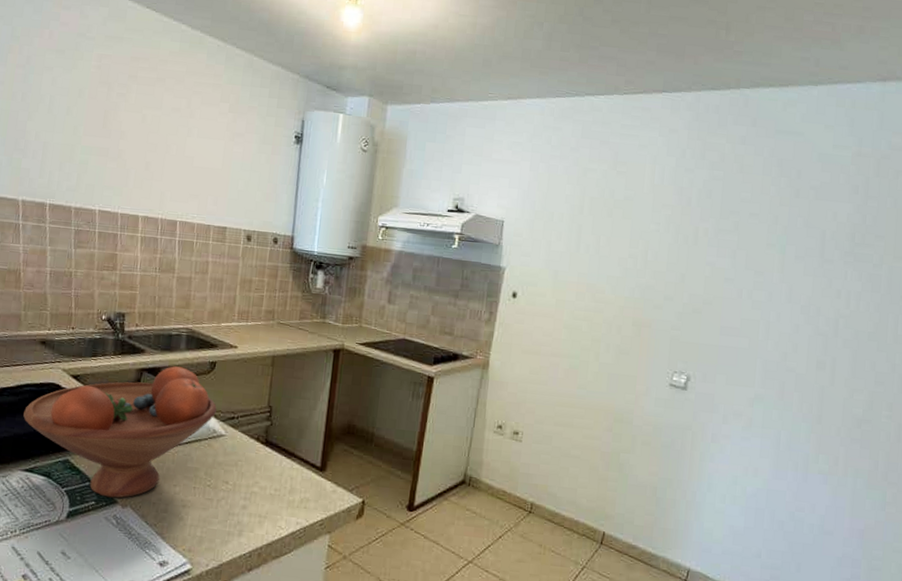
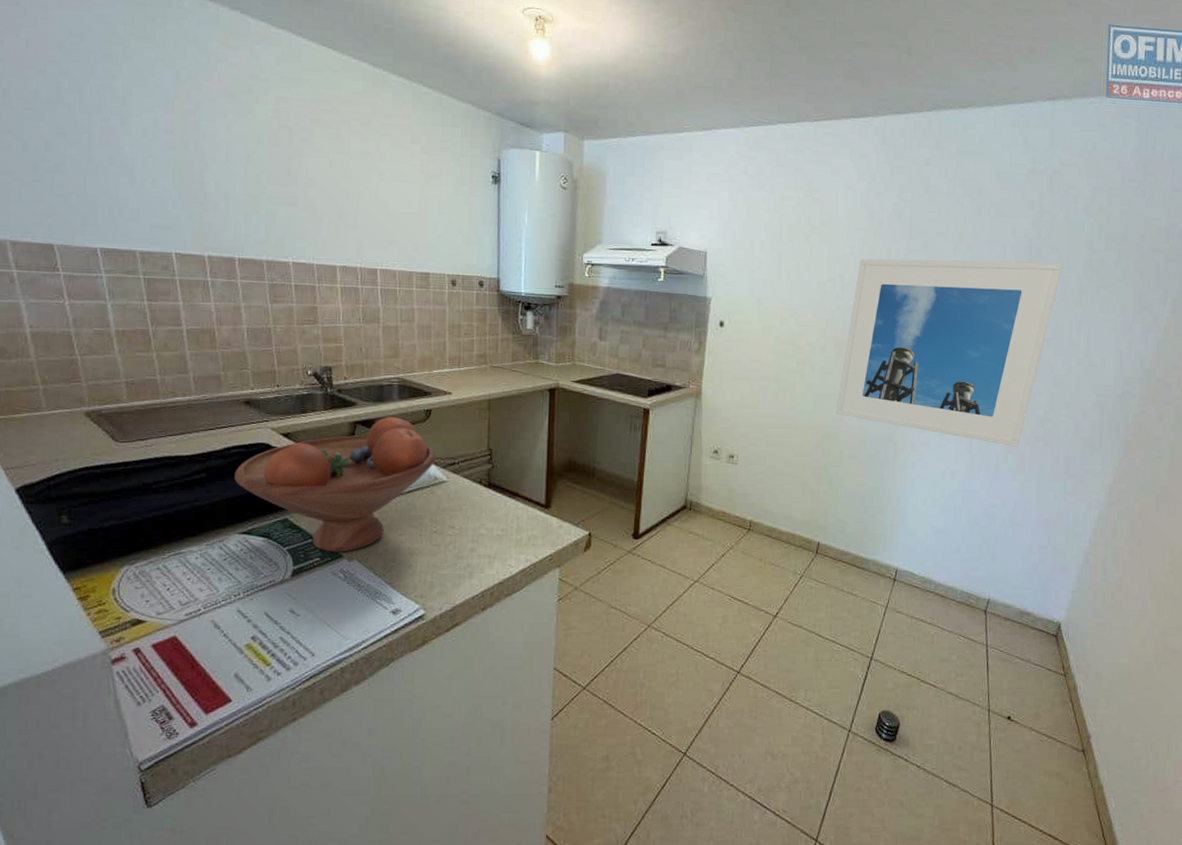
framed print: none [630,236,890,448] -> present [836,258,1063,448]

